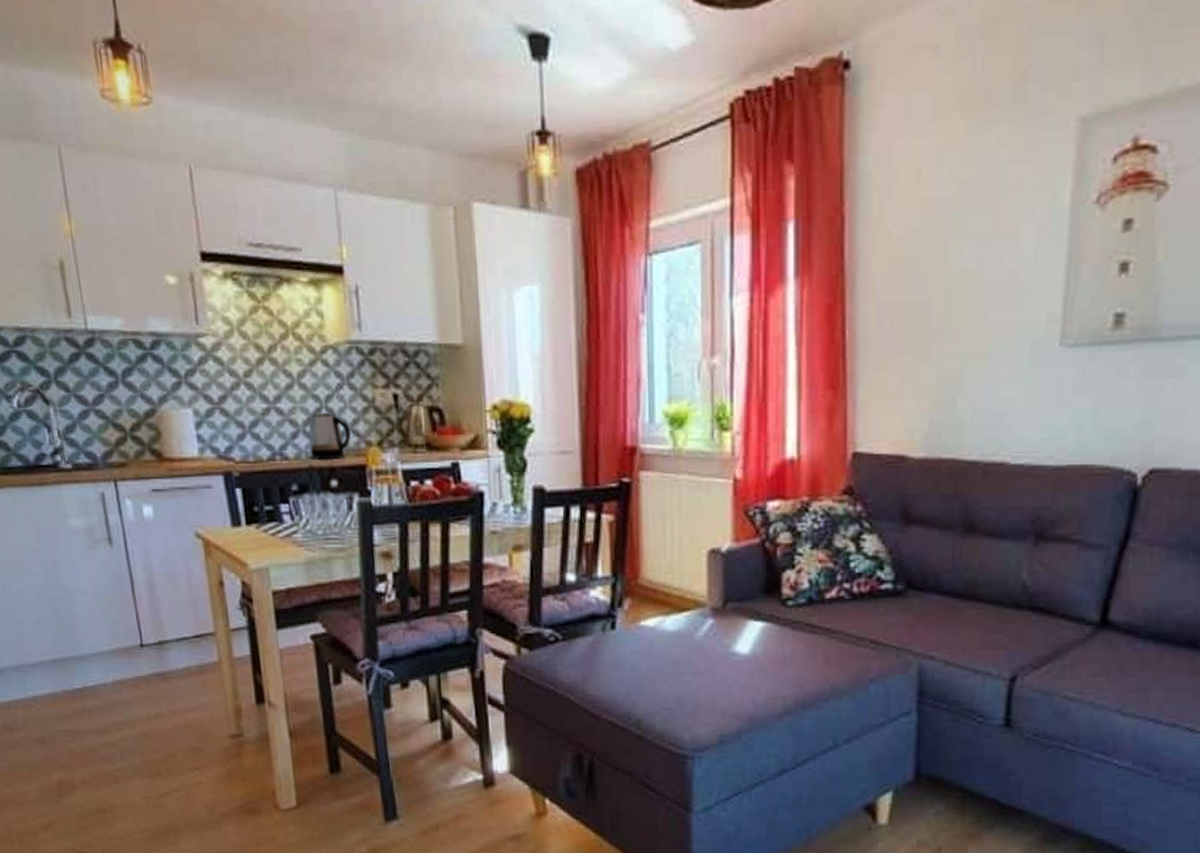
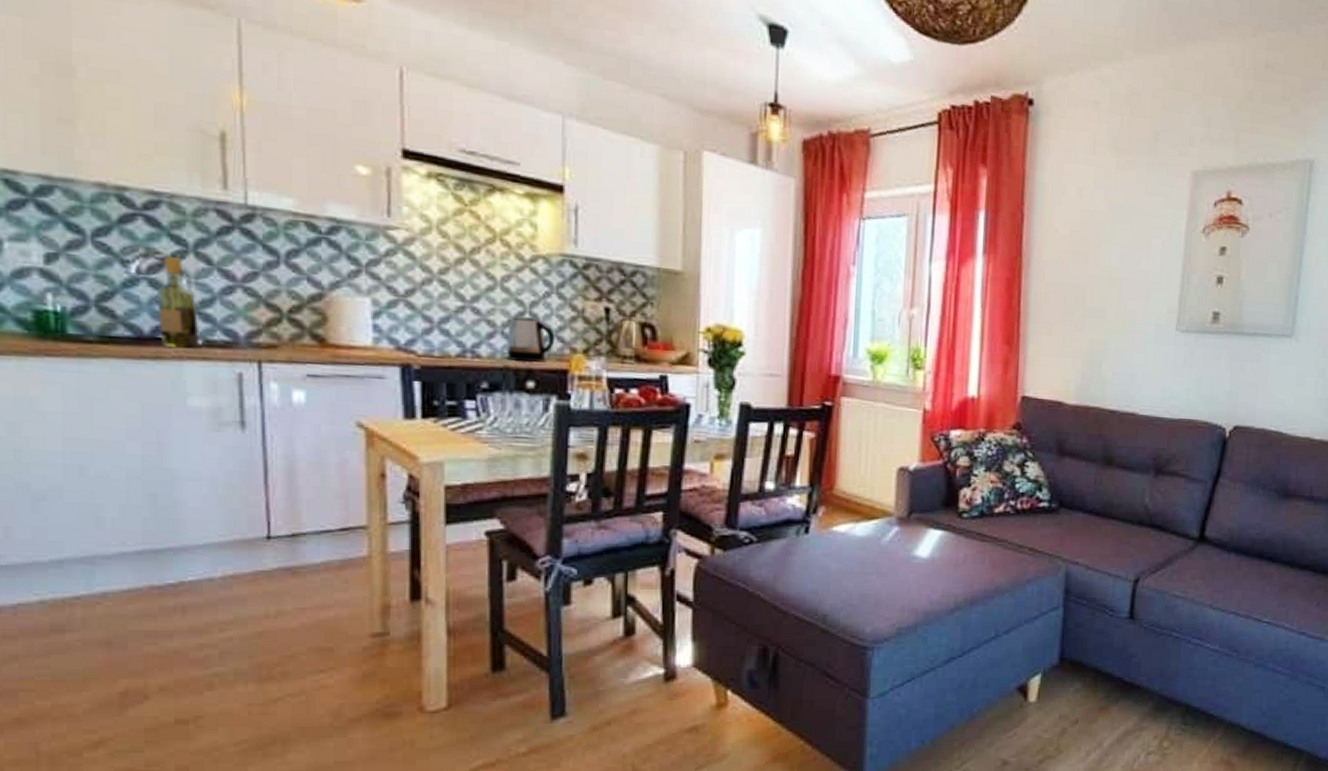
bottle: none [34,387,71,474] -> present [157,255,200,349]

